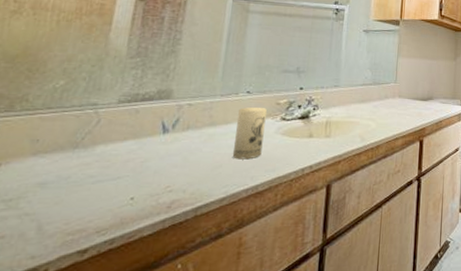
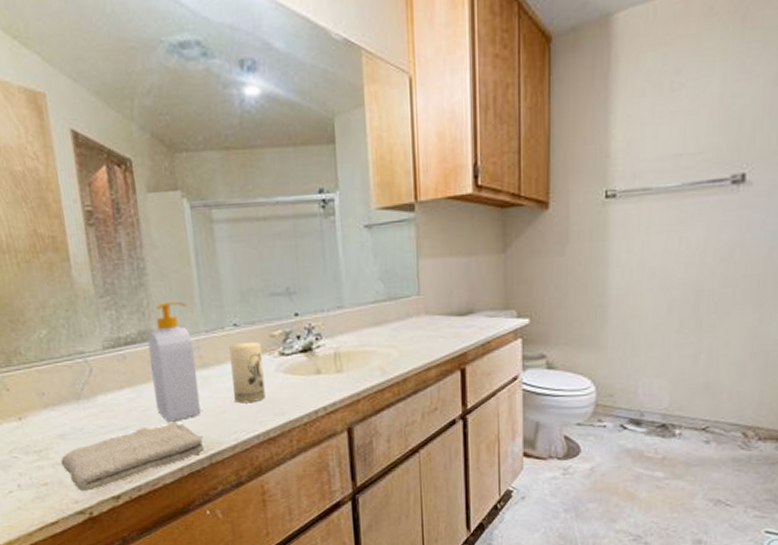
washcloth: none [30,175,194,245] -> present [61,423,205,491]
soap bottle: none [155,67,209,174] -> present [148,301,202,422]

